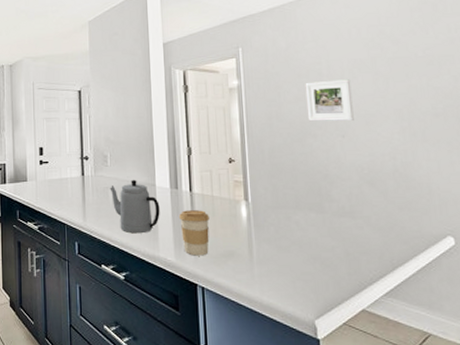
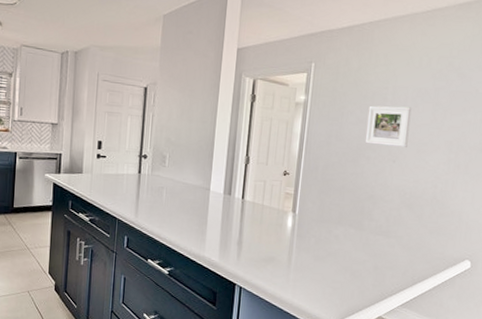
teapot: present [110,179,160,234] -> none [164,181,211,234]
coffee cup: present [179,210,210,256] -> none [228,216,257,259]

